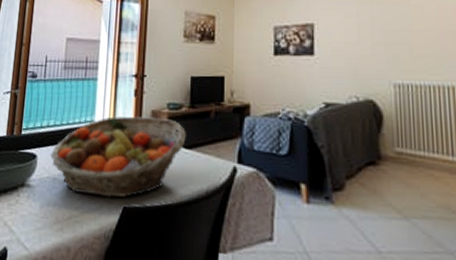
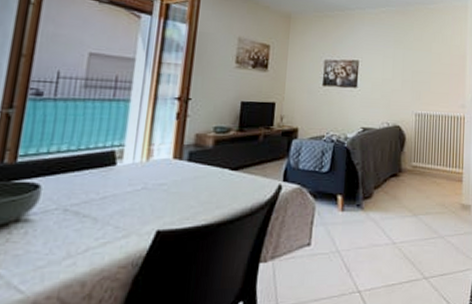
fruit basket: present [50,115,187,198] -> none [60,139,234,224]

